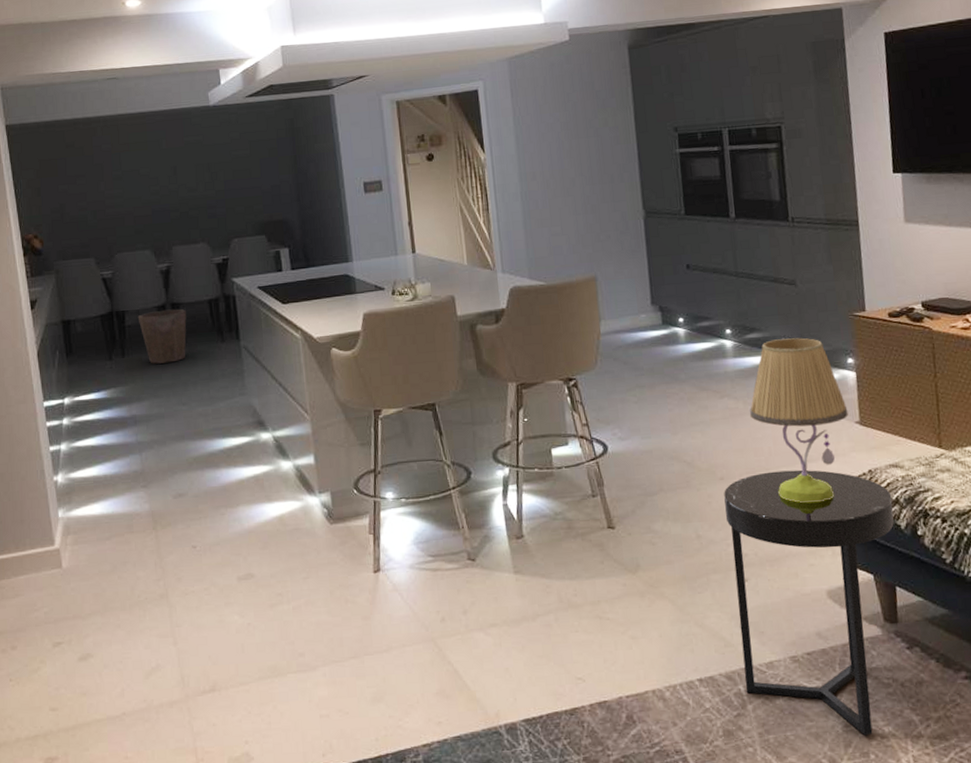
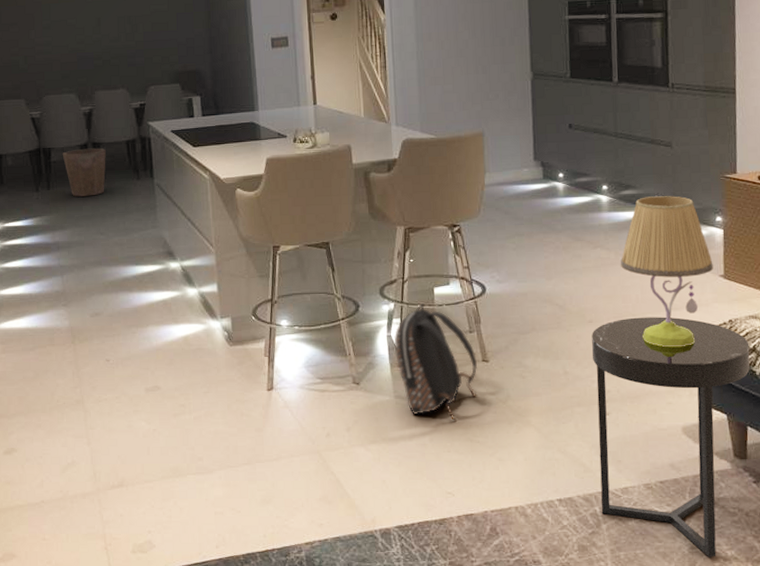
backpack: none [511,466,604,596] -> present [394,303,478,421]

